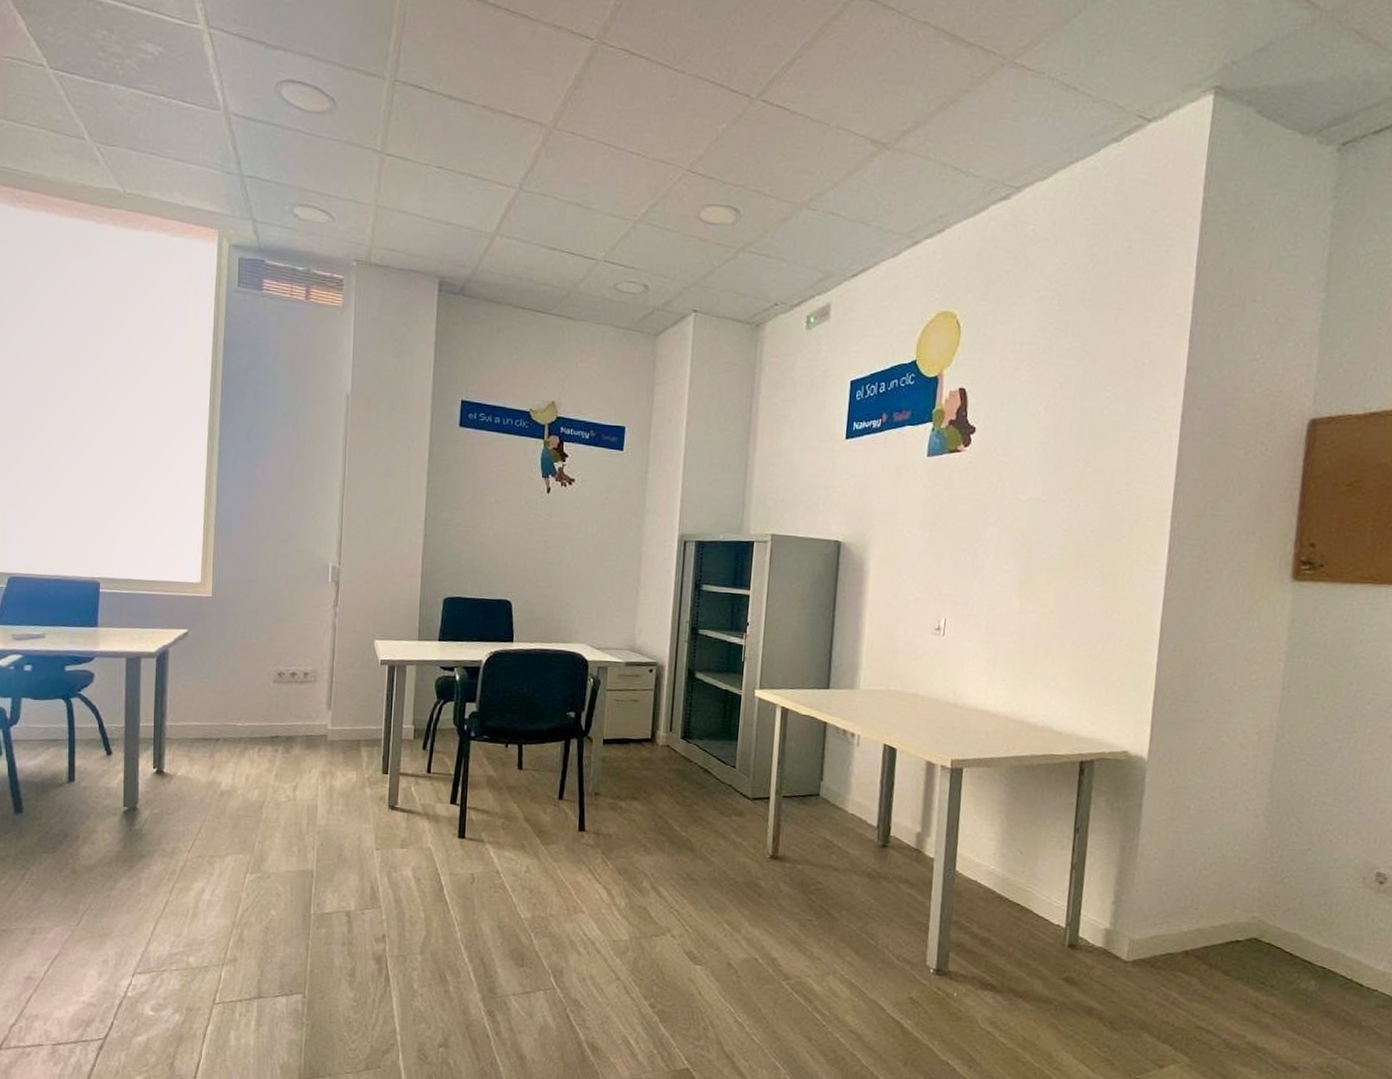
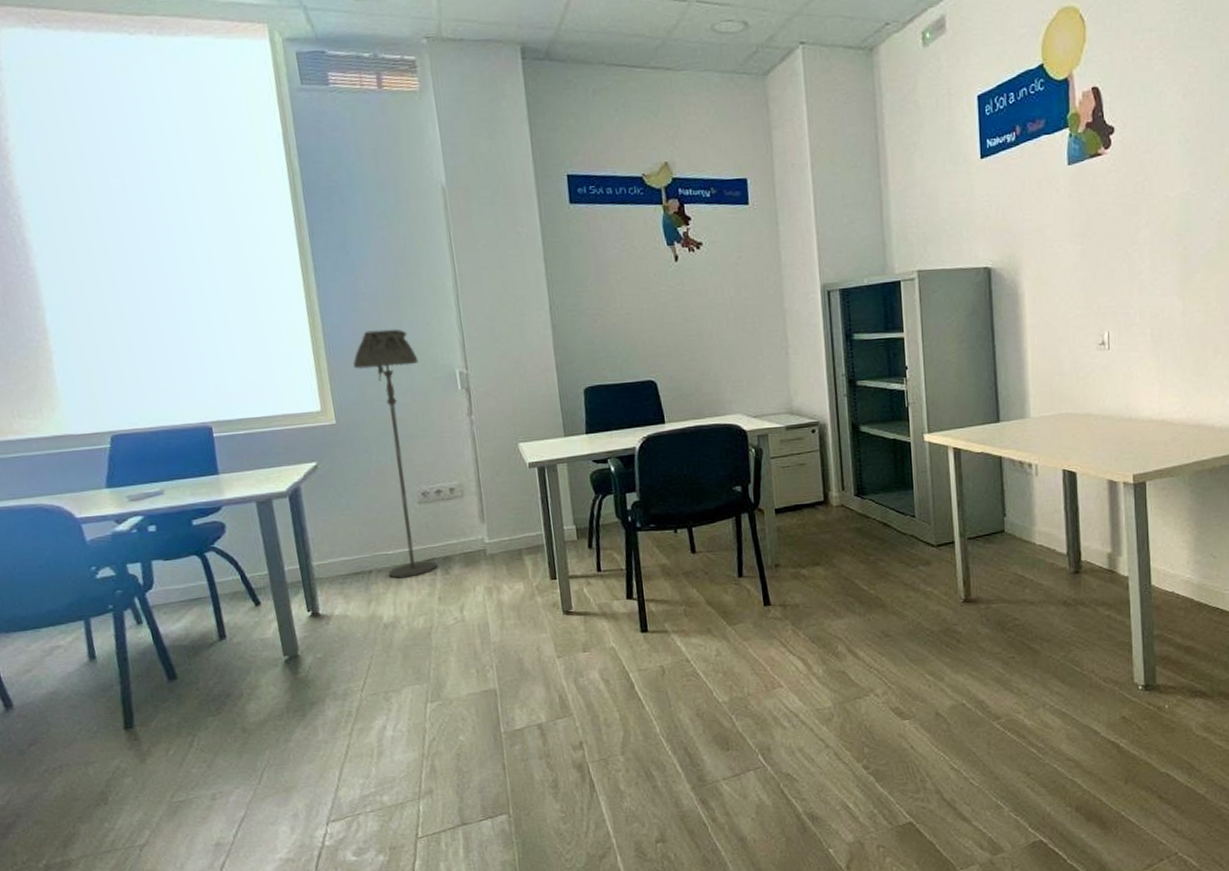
floor lamp: none [234,515,297,751] -> present [353,329,438,579]

